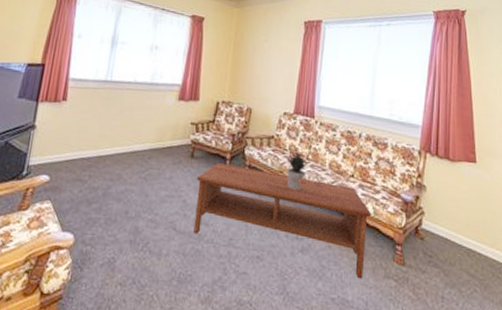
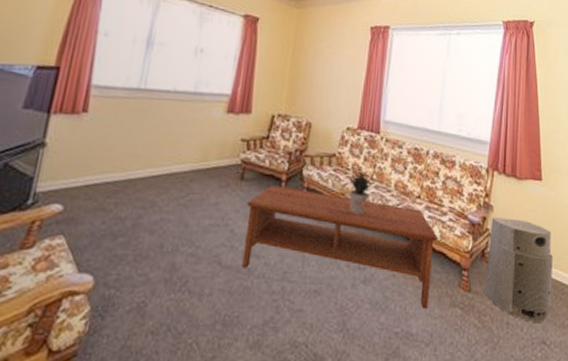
air purifier: none [418,196,490,299] -> present [484,217,554,322]

